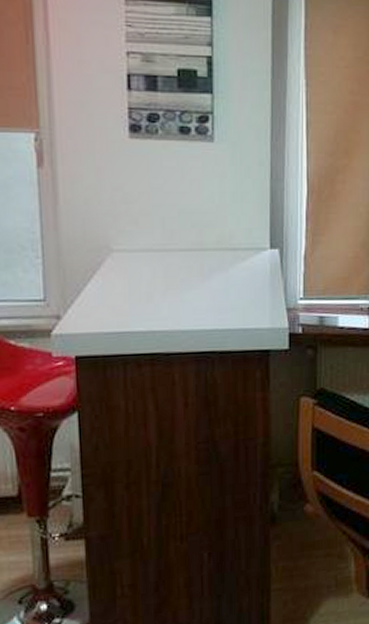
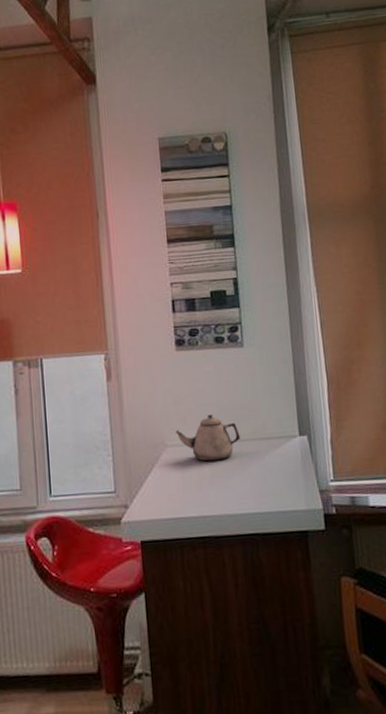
teapot: none [124,218,202,271] -> present [176,415,241,462]

